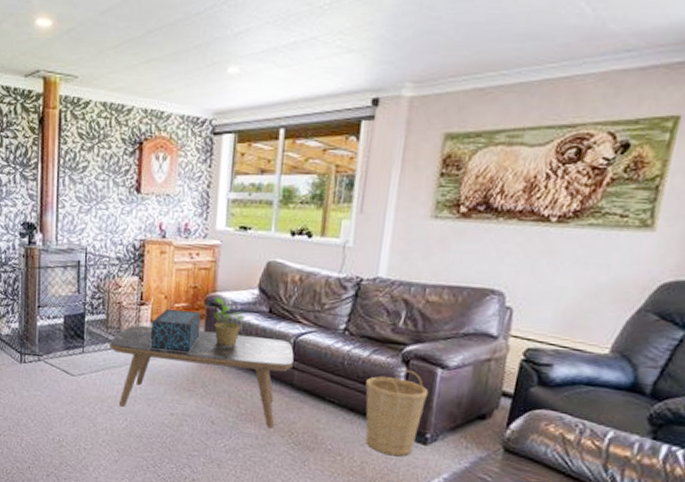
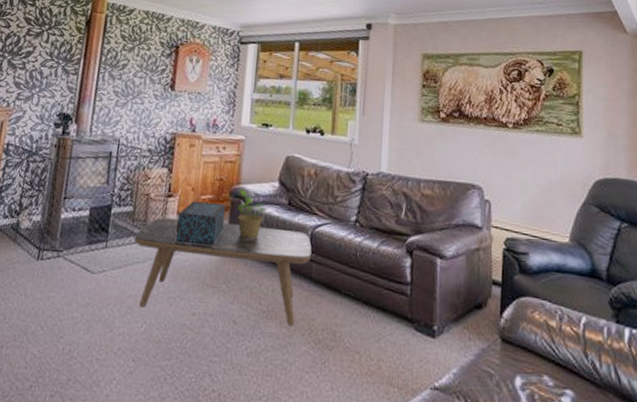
basket: present [365,369,429,457] -> none [377,260,432,352]

